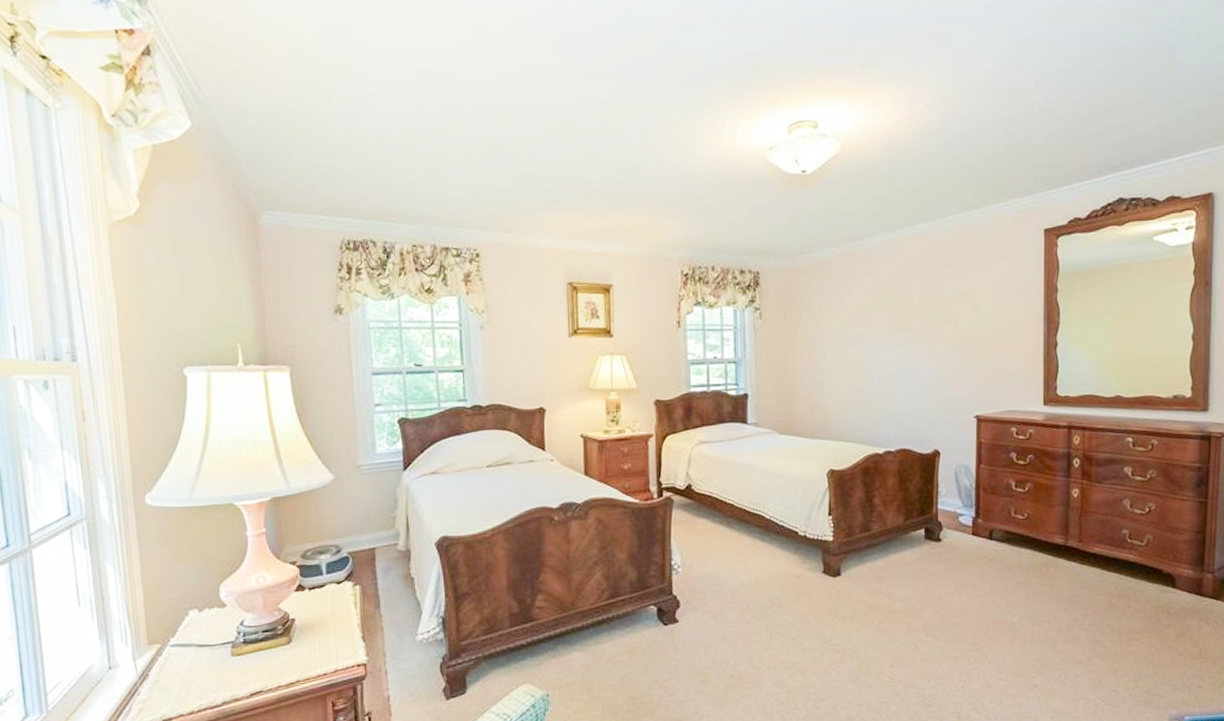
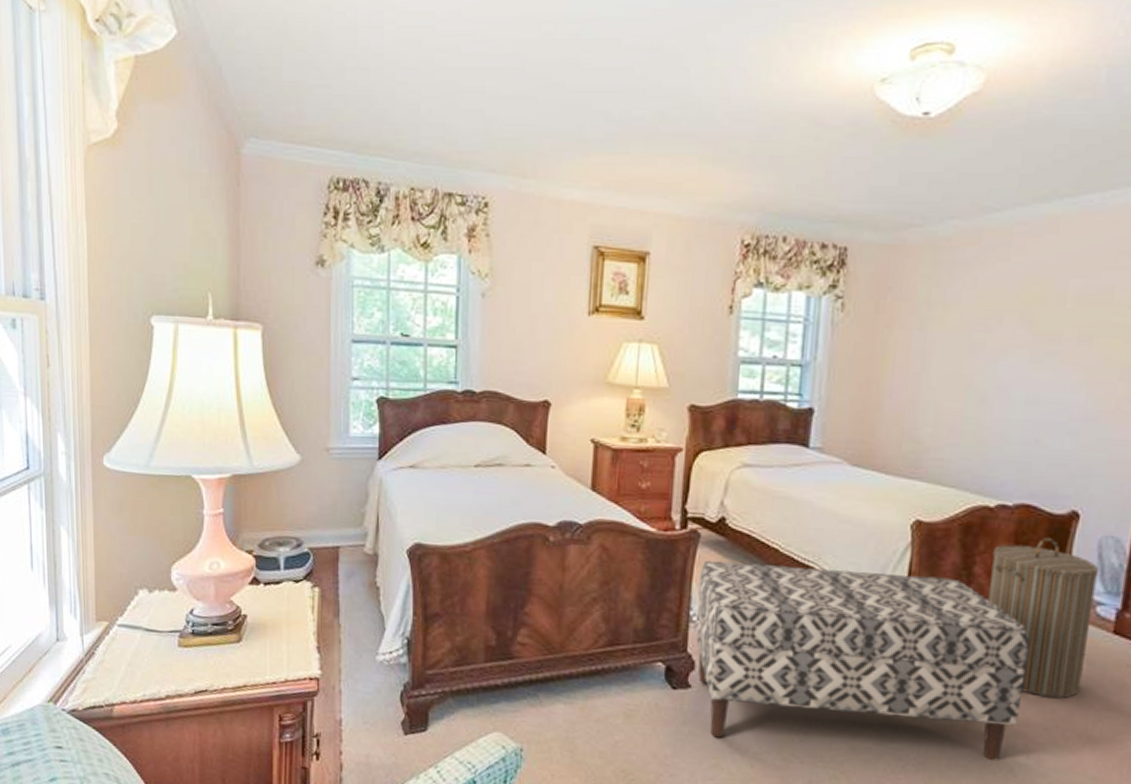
bench: none [675,509,918,659] -> present [696,560,1030,762]
laundry hamper: none [885,472,958,589] -> present [987,538,1100,699]

